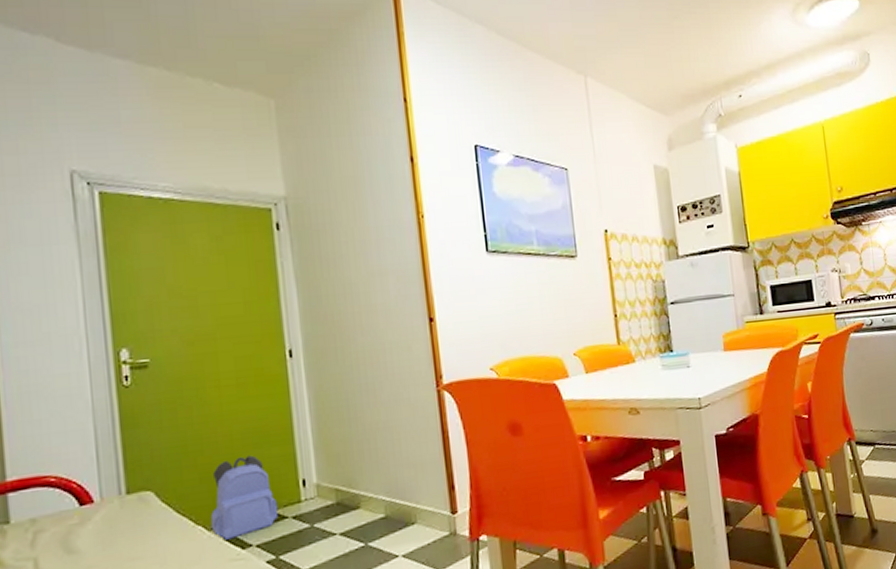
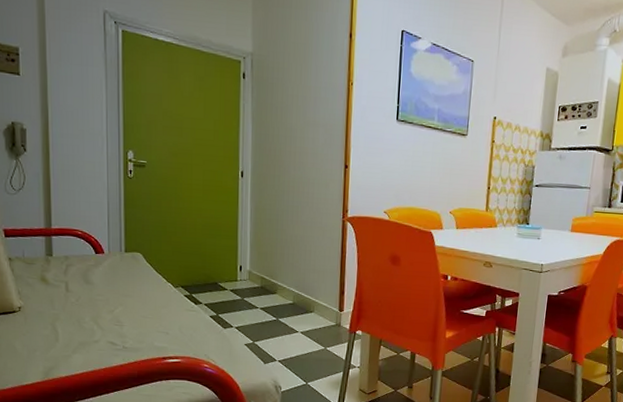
backpack: present [210,455,279,540] -> none [176,241,222,296]

